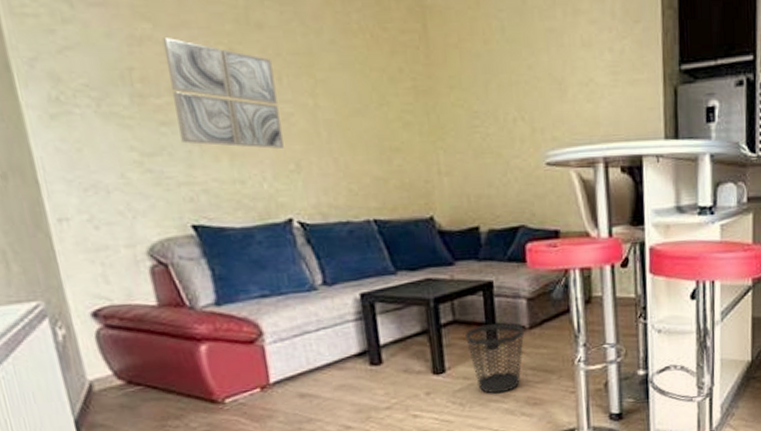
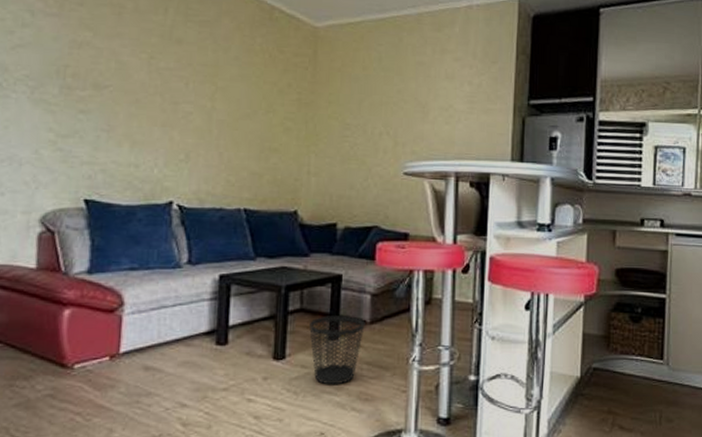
wall art: present [162,38,284,149] -> none [93,44,183,140]

